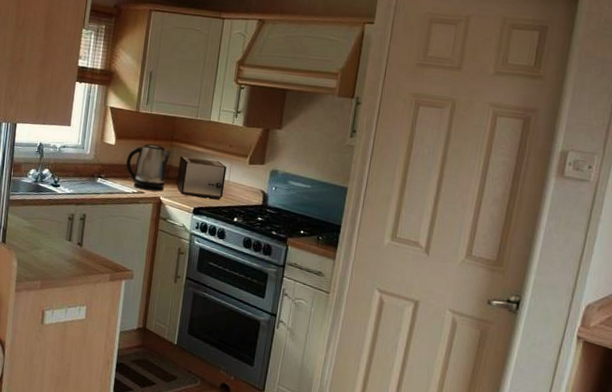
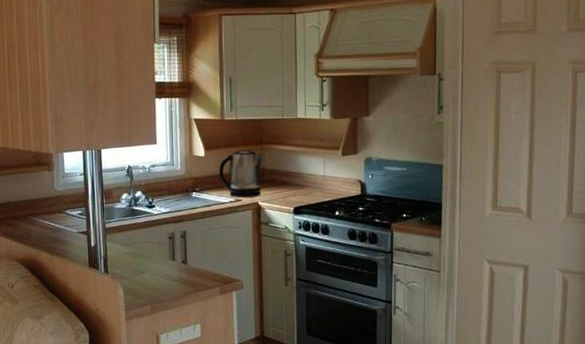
toaster: present [176,156,227,199] -> none [272,156,321,196]

